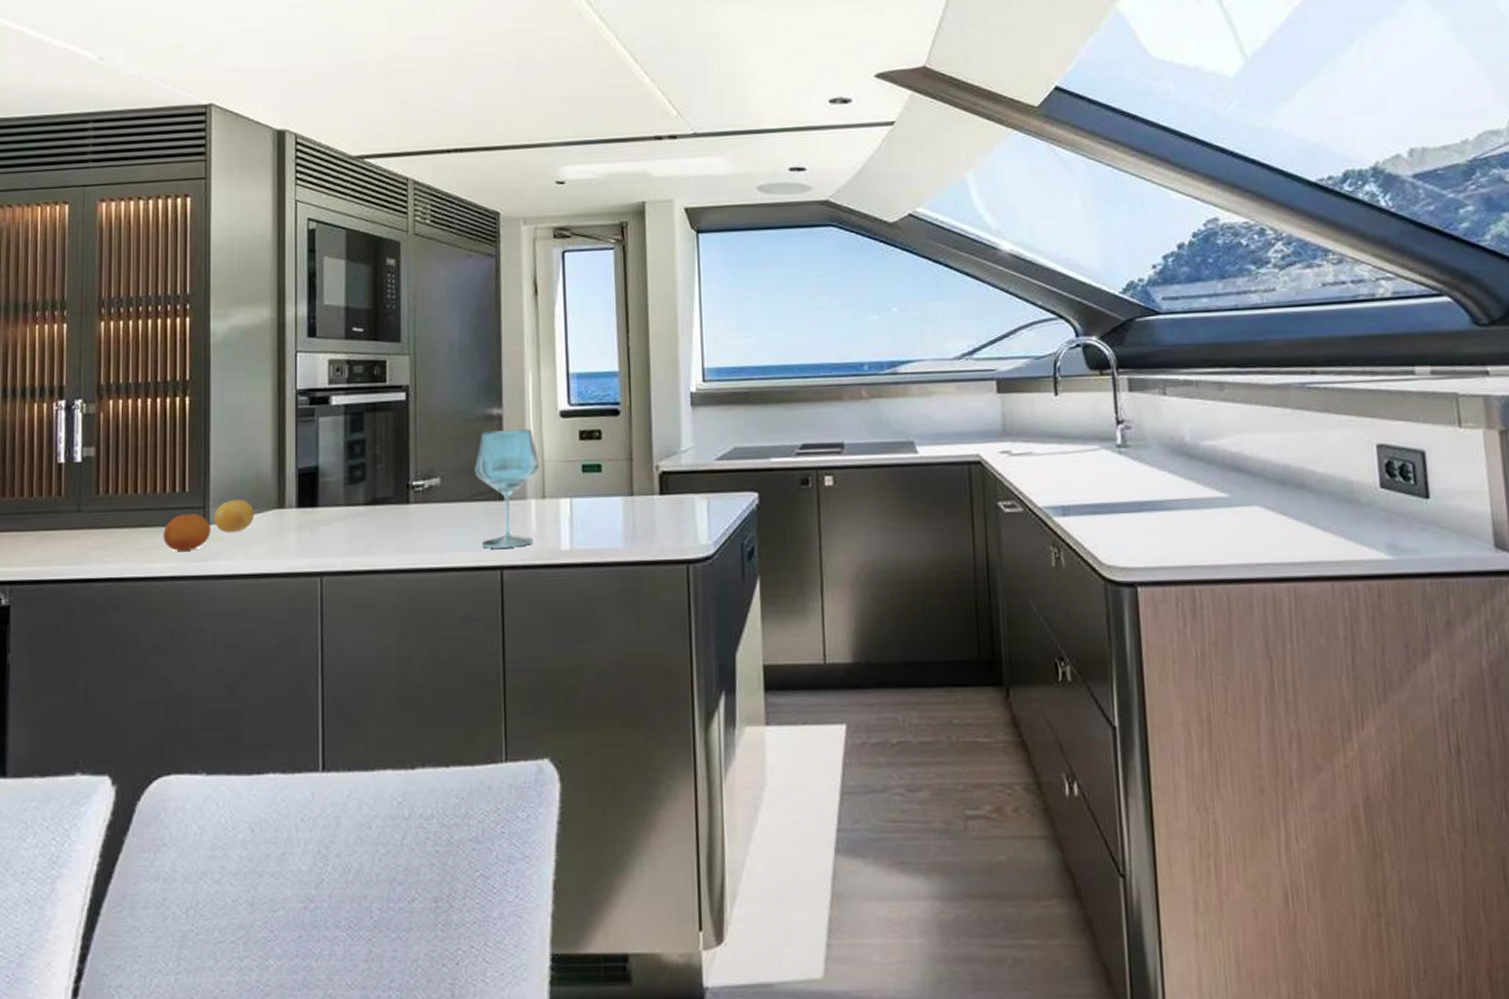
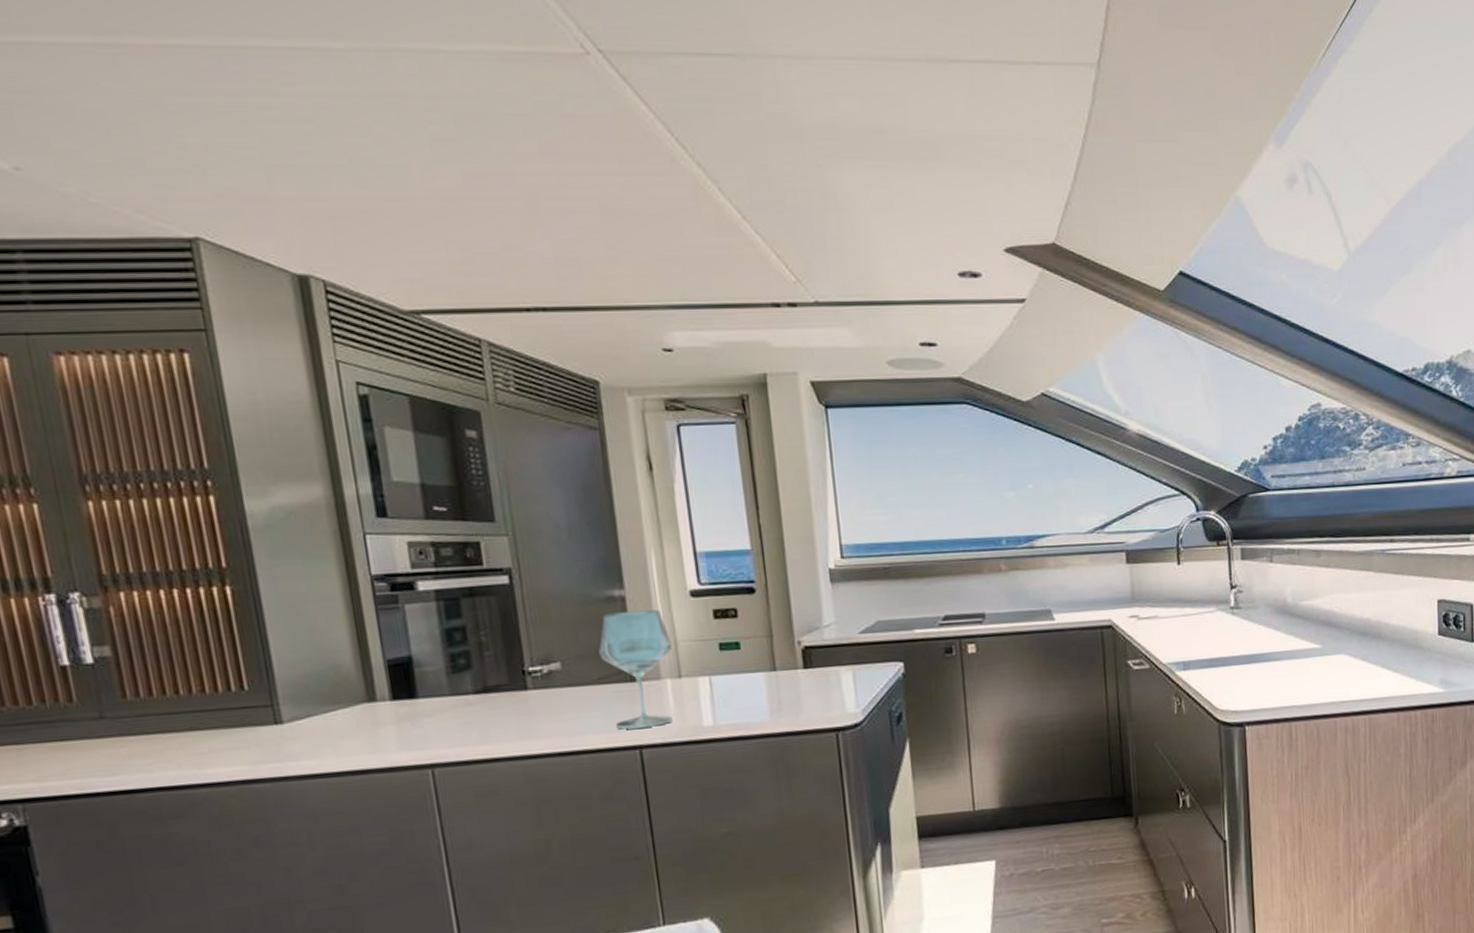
fruit: present [163,514,211,551] -> none [222,712,286,754]
fruit: present [213,499,254,533] -> none [286,694,339,731]

